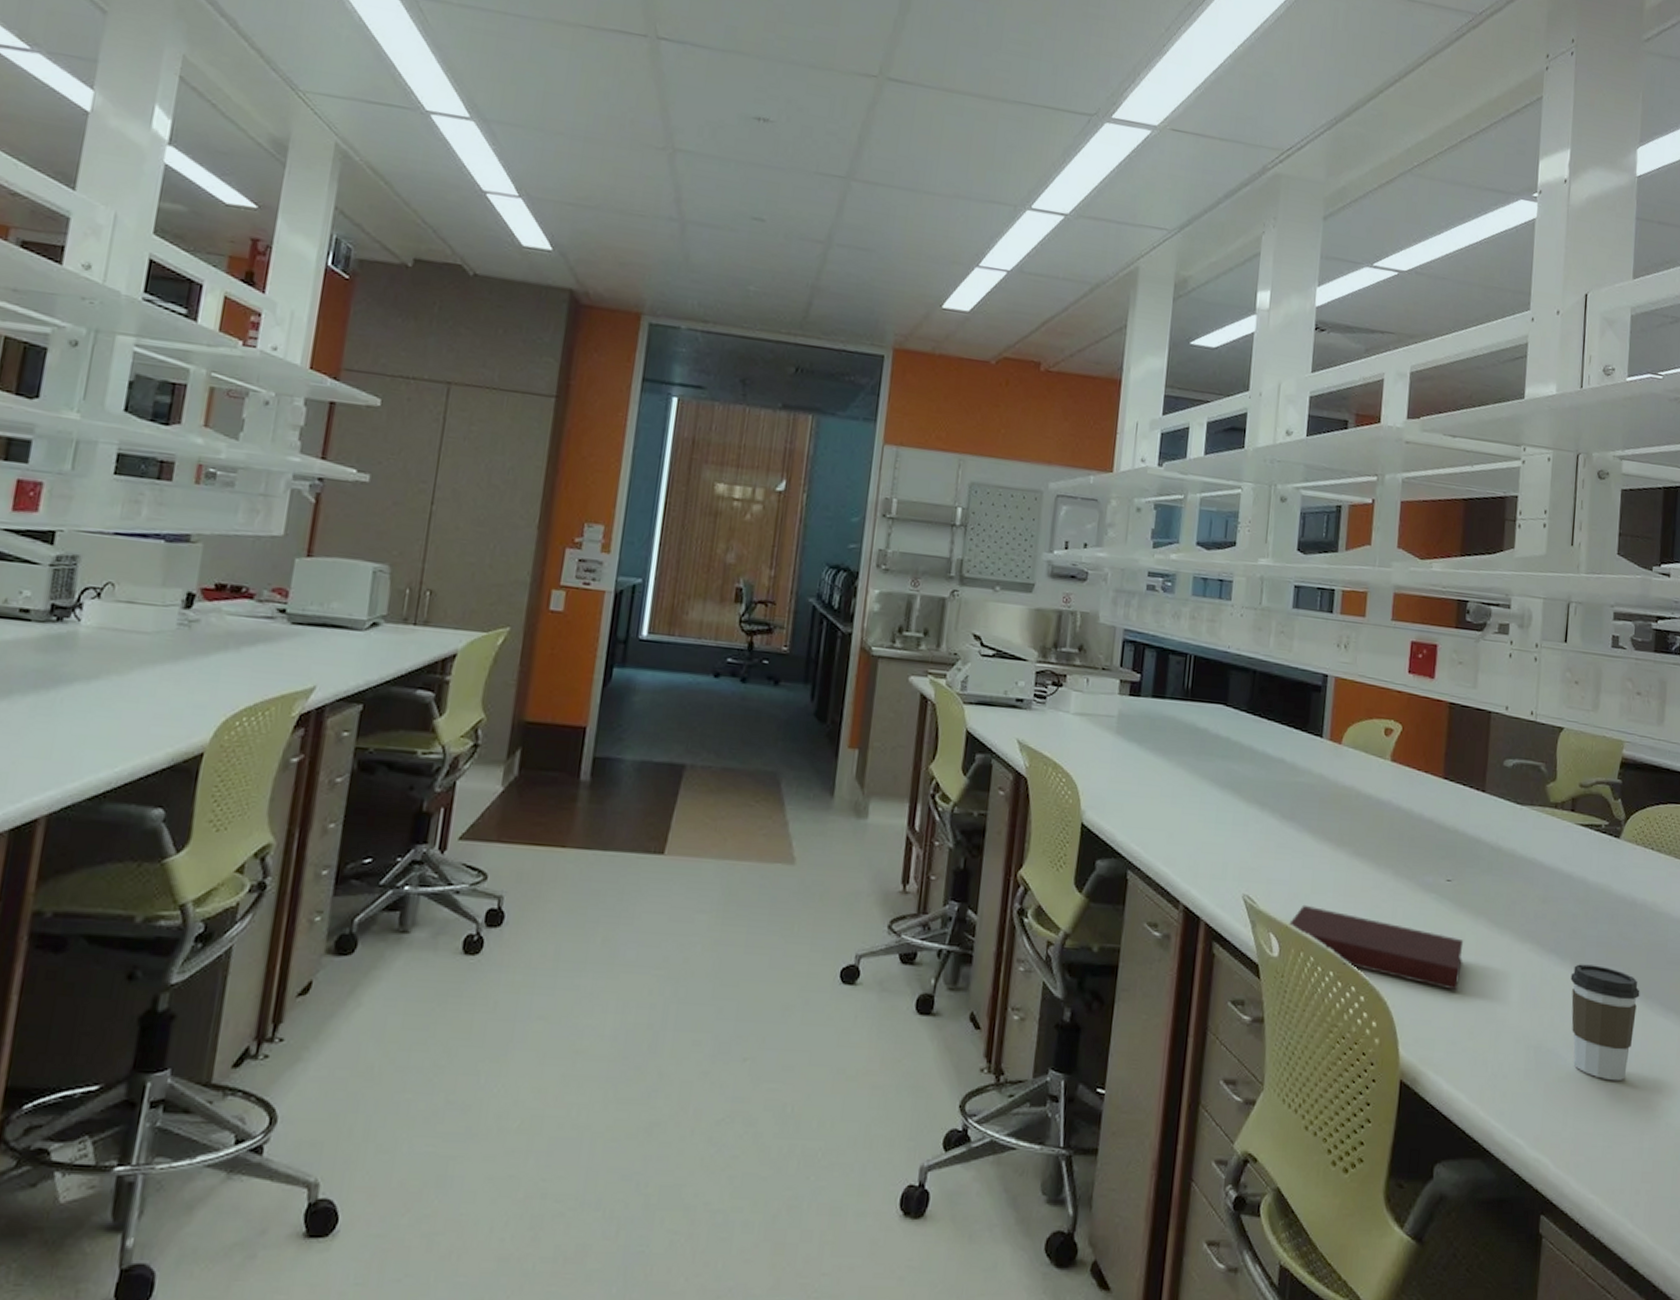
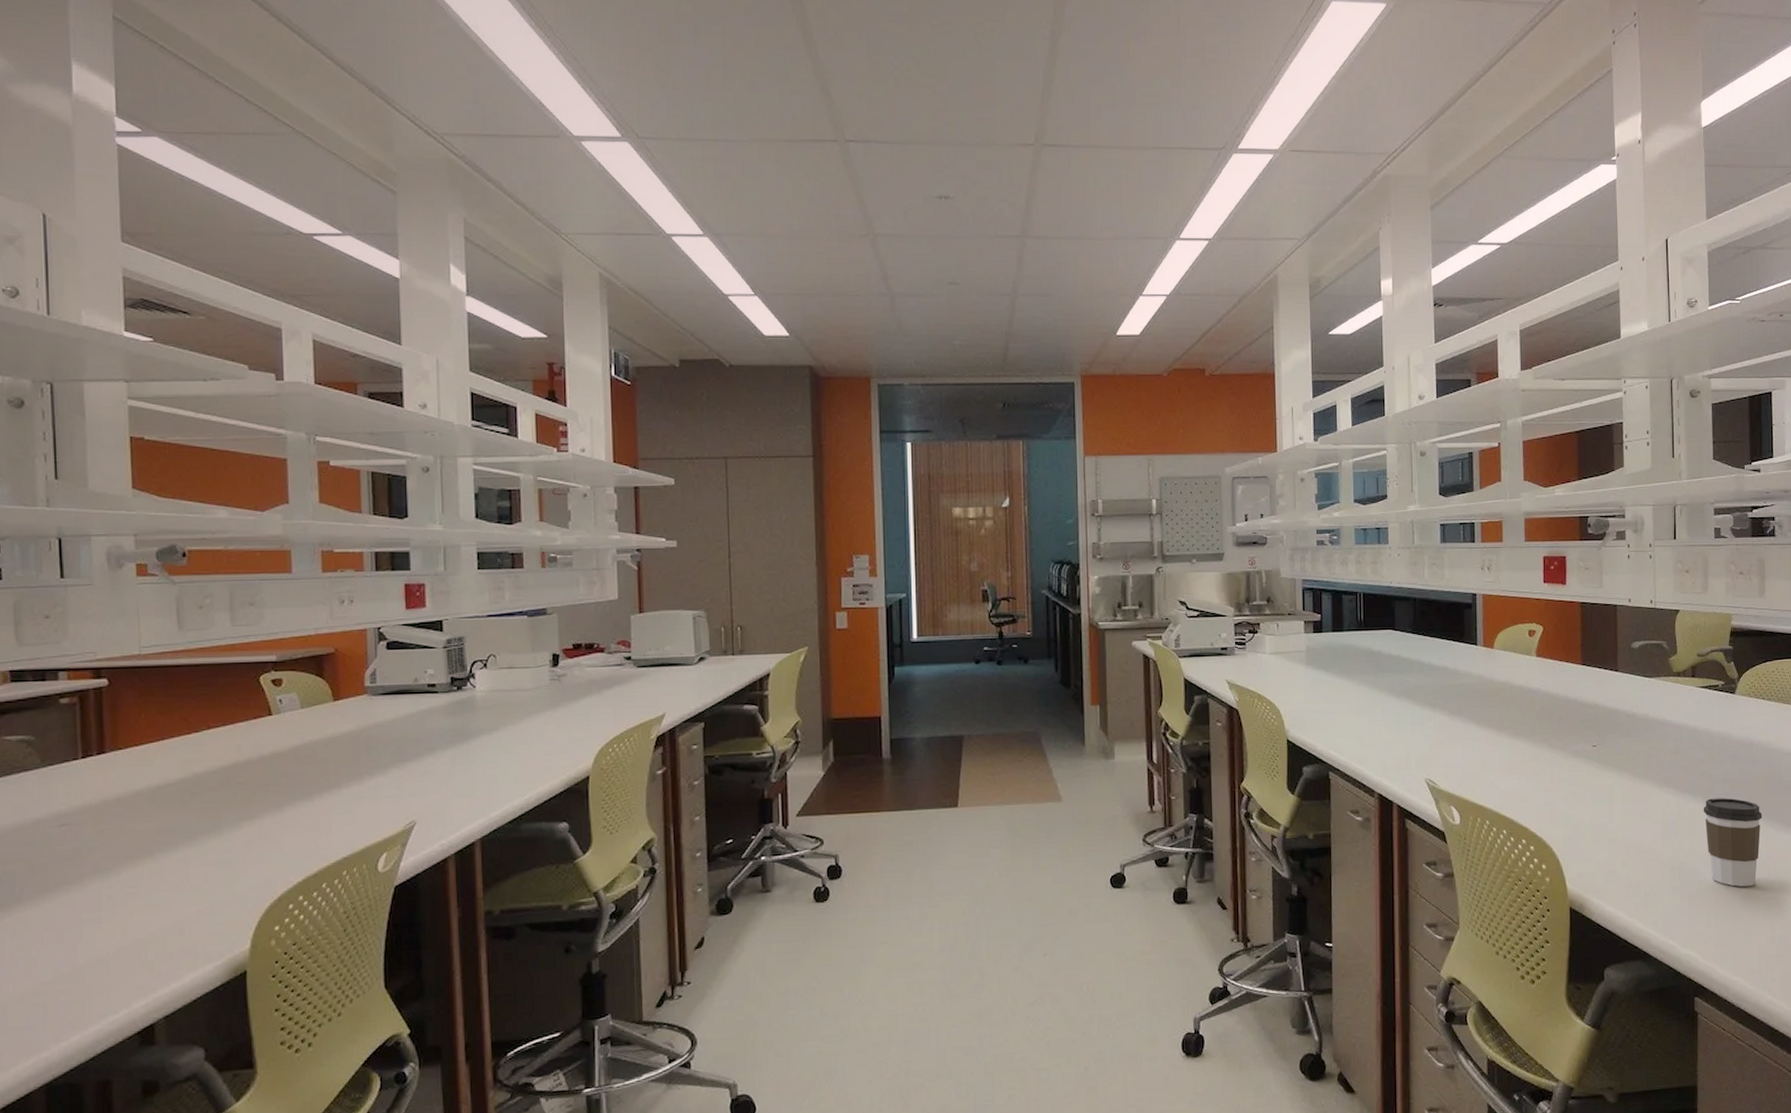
notebook: present [1286,904,1464,991] -> none [1464,780,1612,833]

